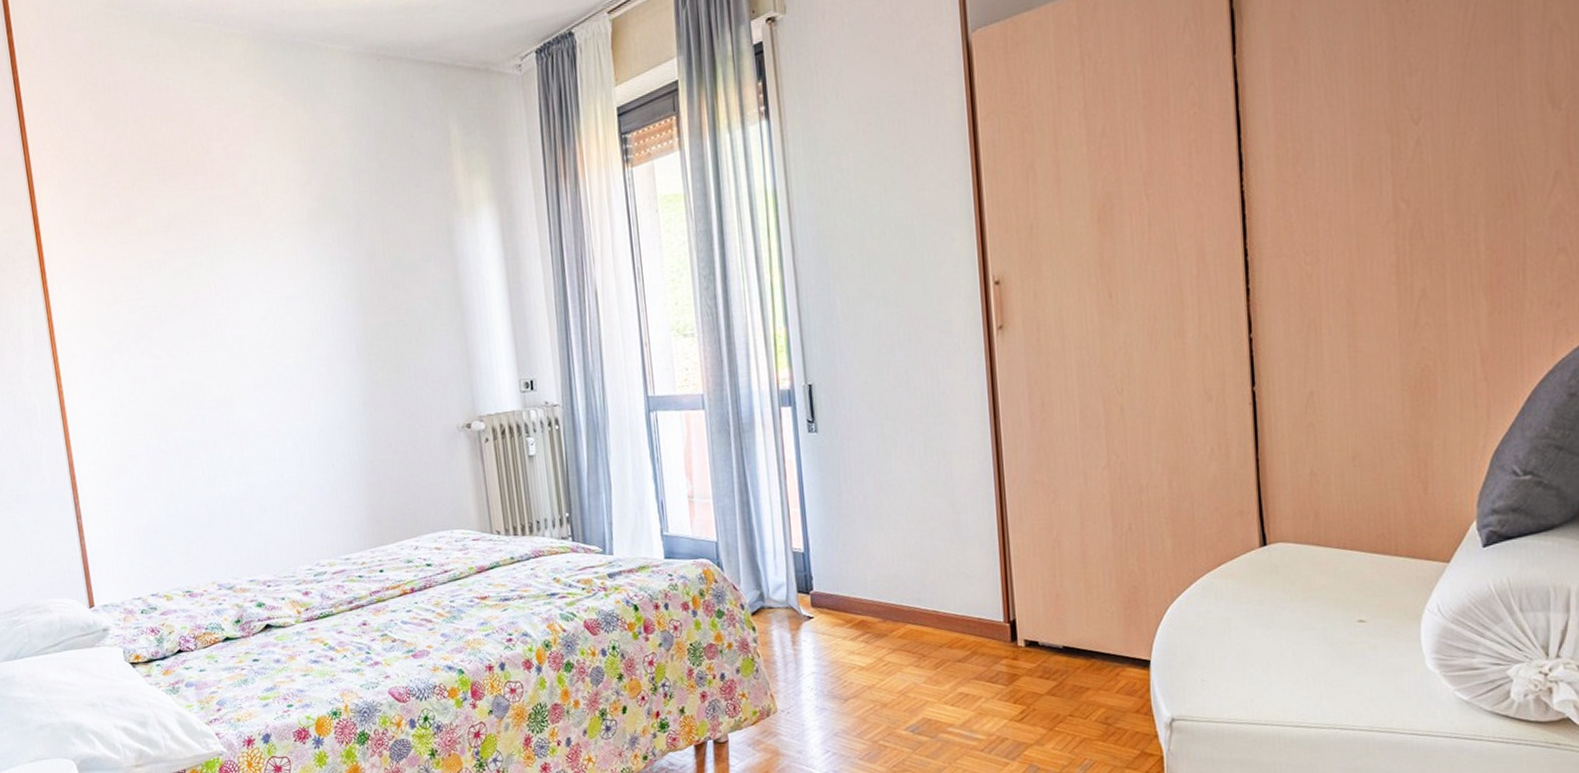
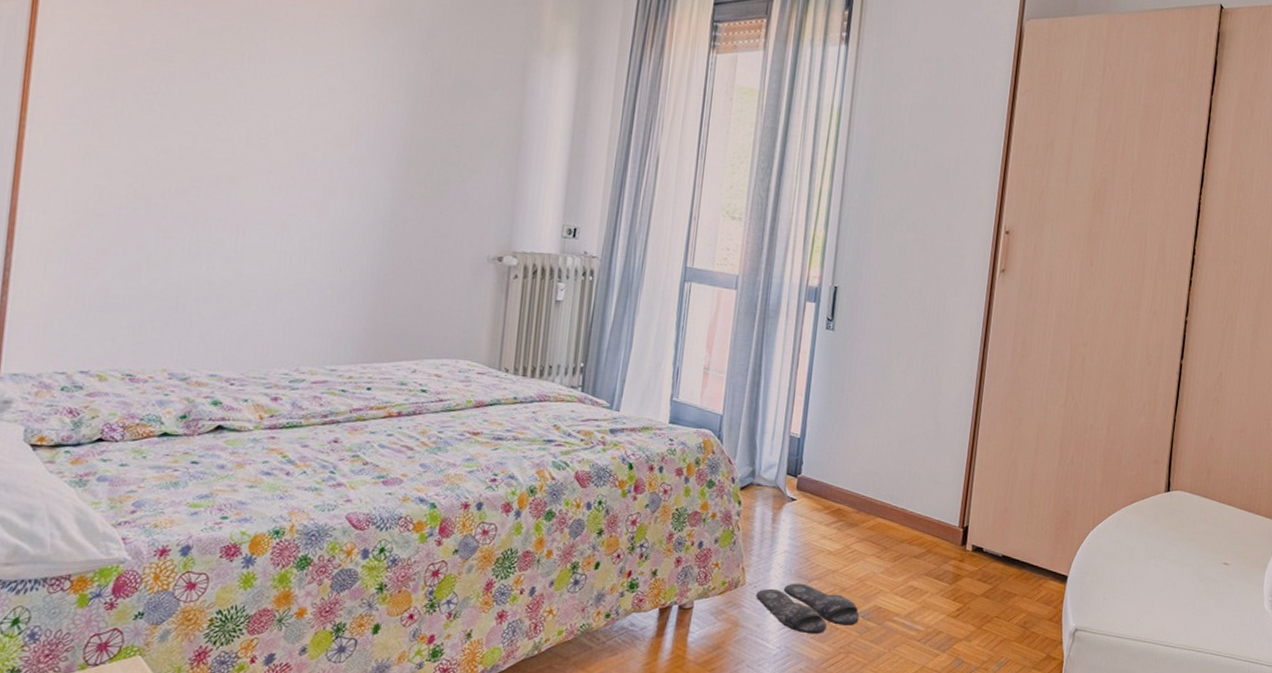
slippers: none [791,703,909,755] -> present [756,583,860,633]

